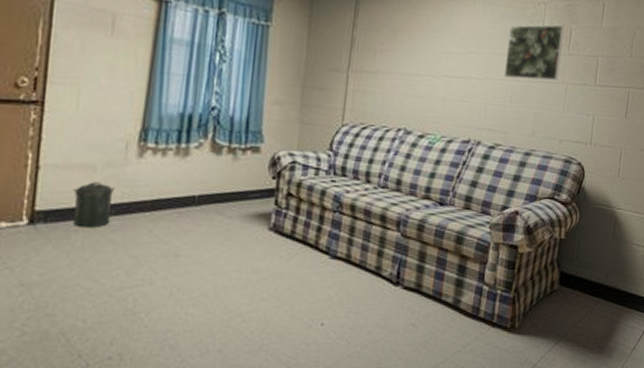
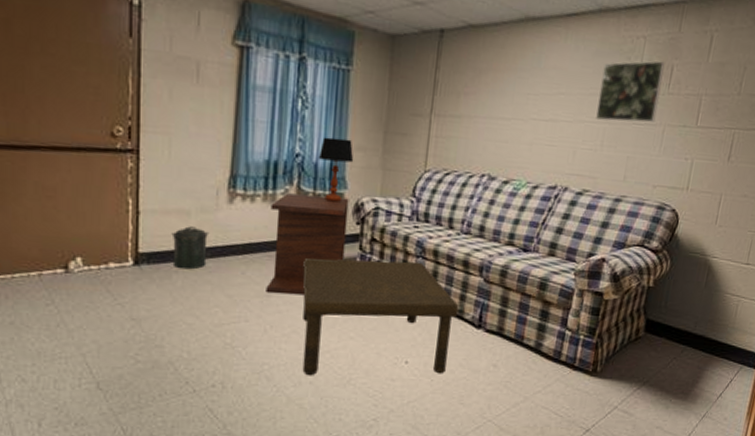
side table: none [174,147,266,254] -> present [266,193,349,296]
coffee table: none [210,214,377,343] -> present [302,257,459,376]
table lamp: none [236,90,271,156] -> present [319,137,354,202]

